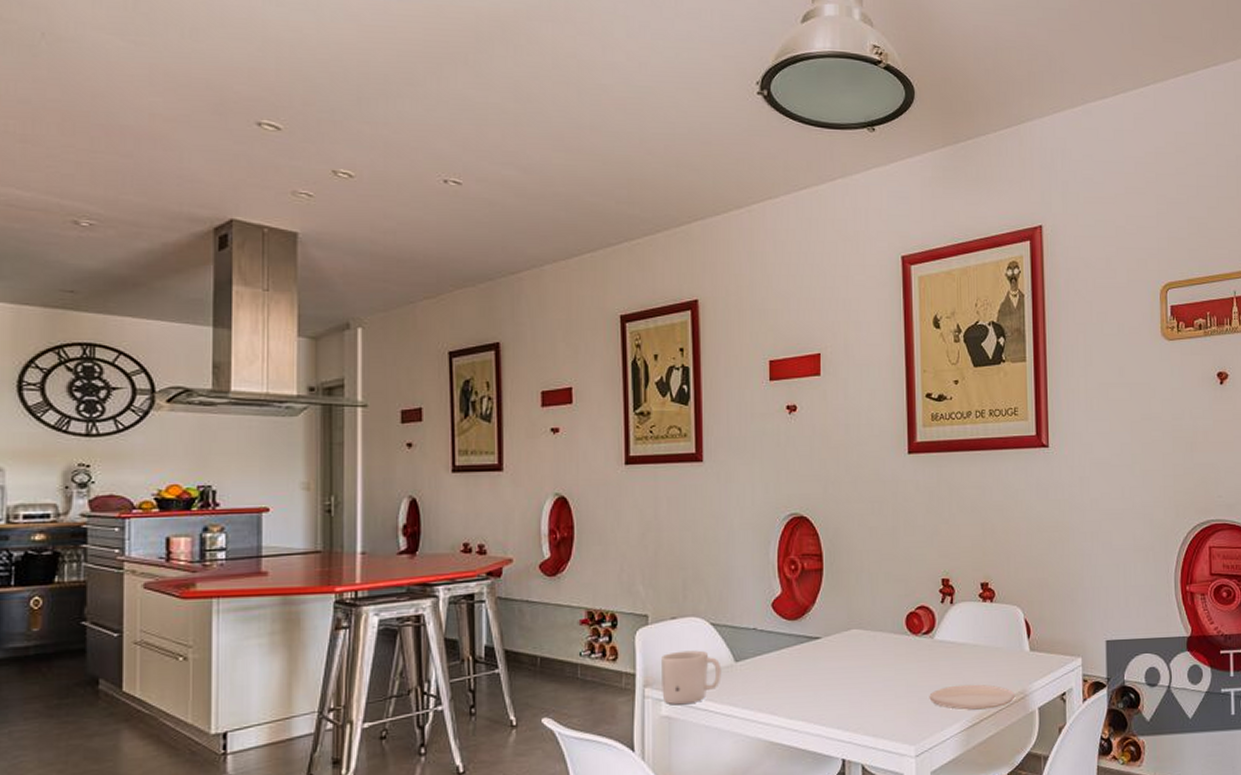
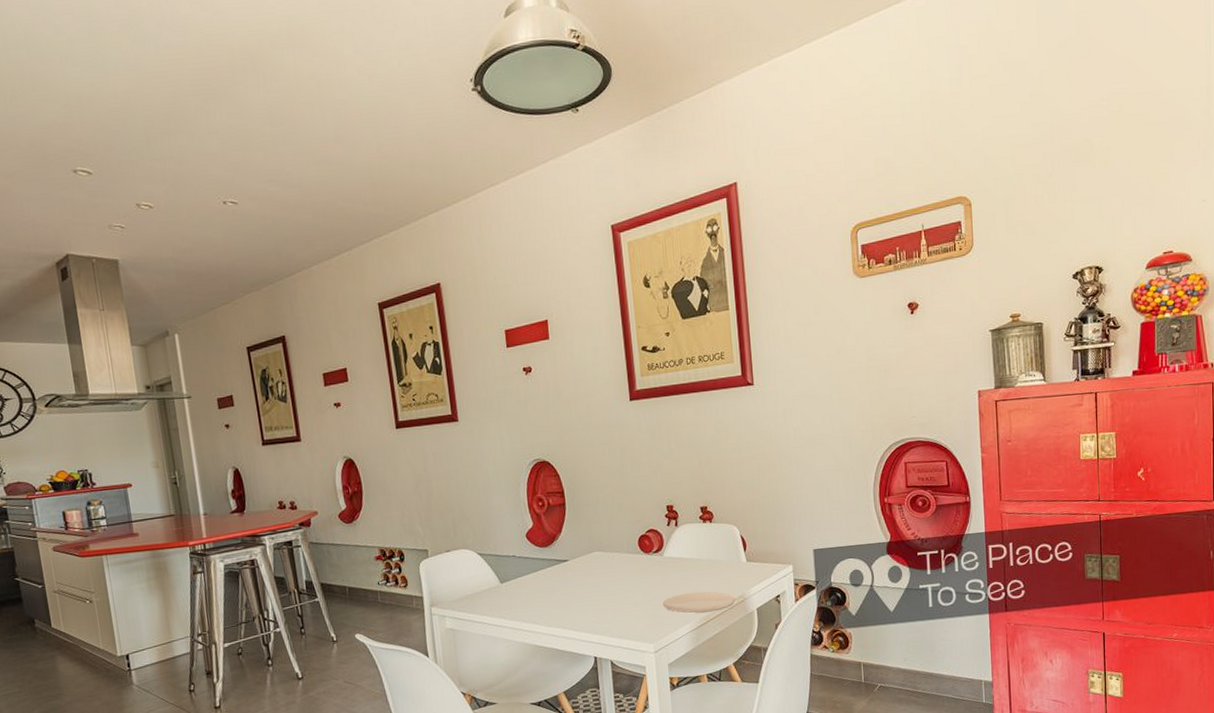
mug: present [662,650,722,705] -> none [442,575,491,620]

